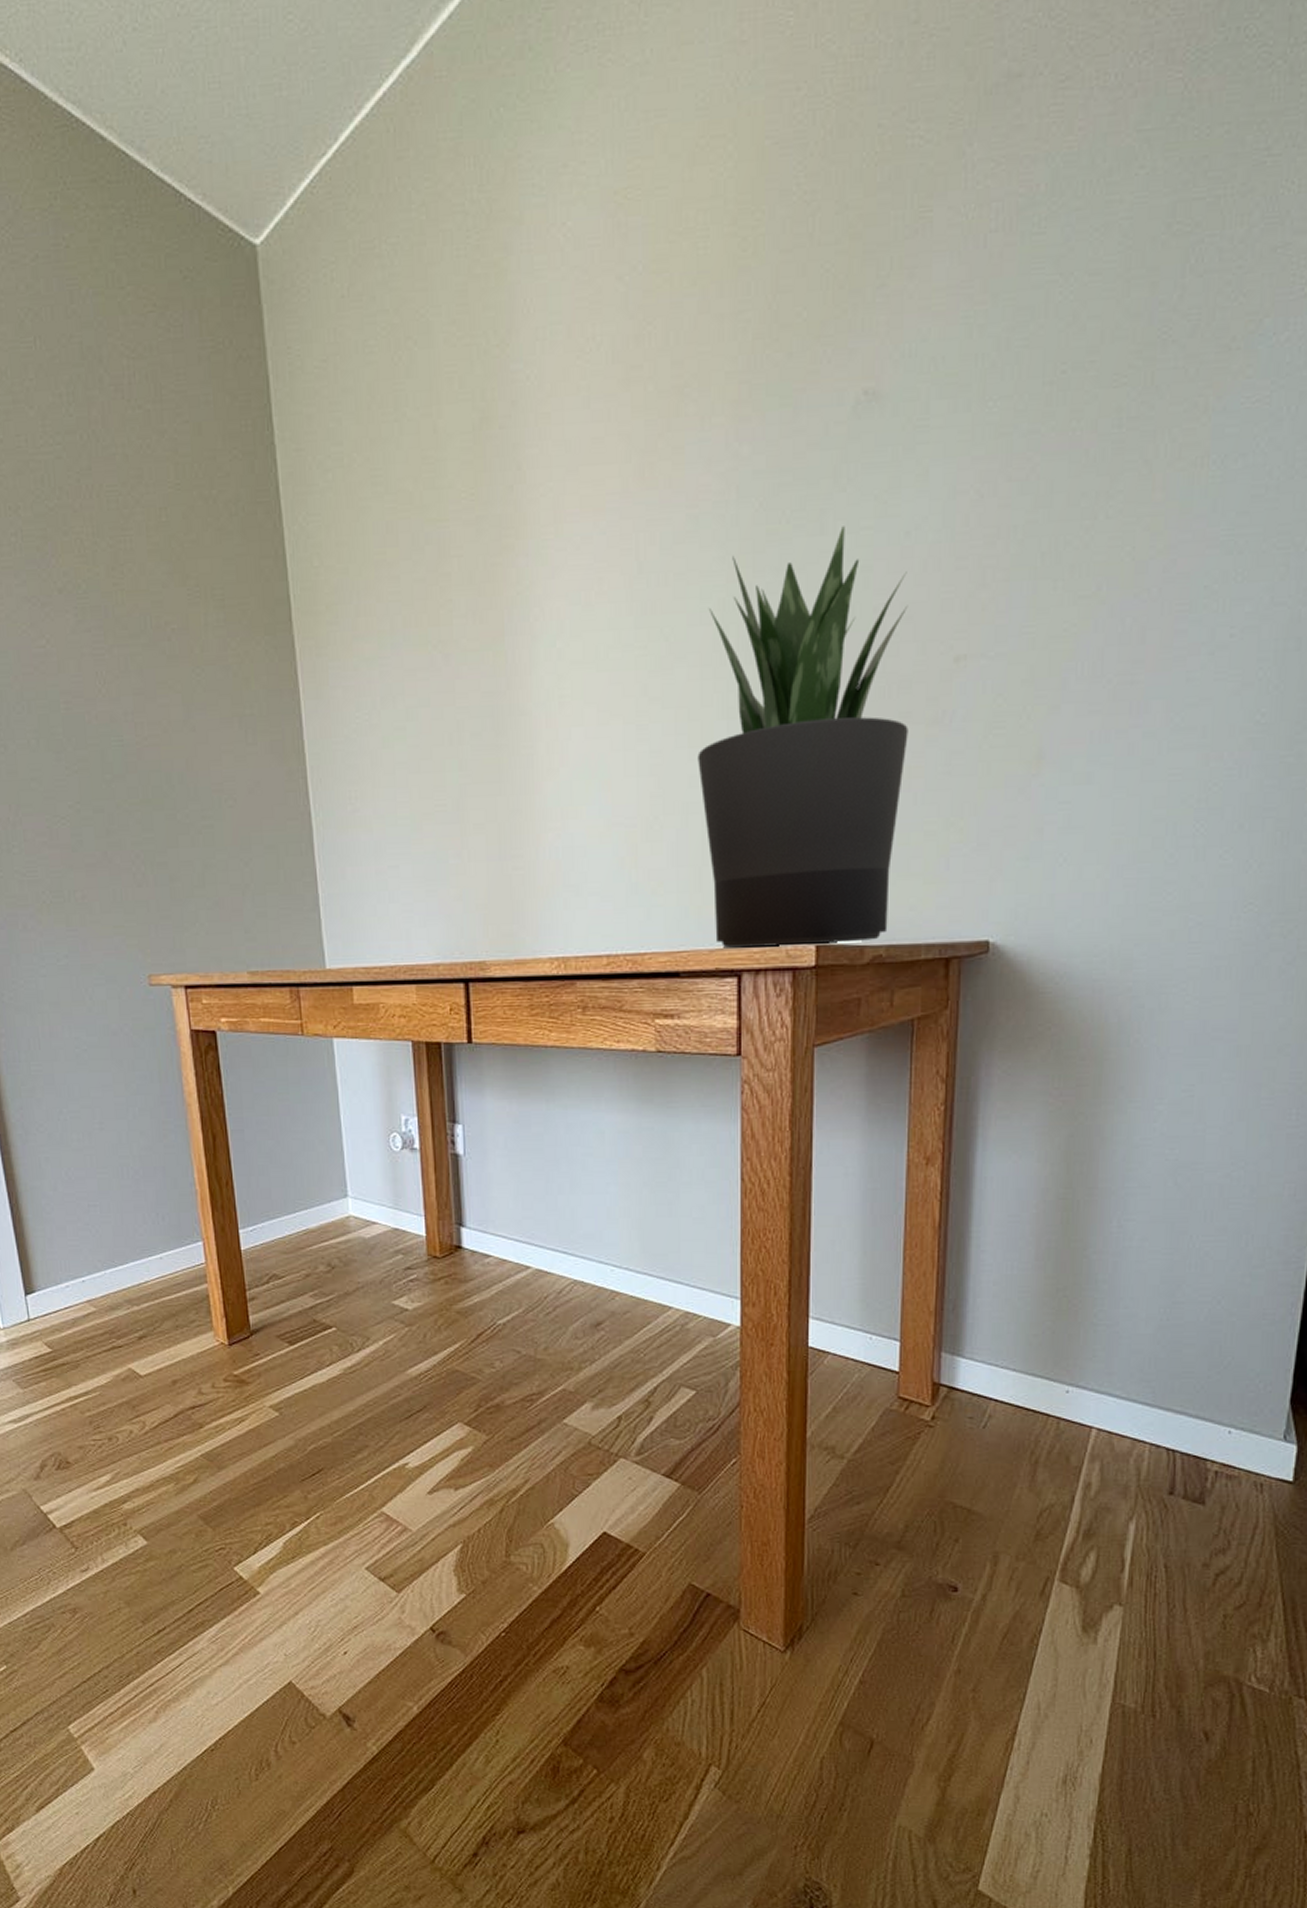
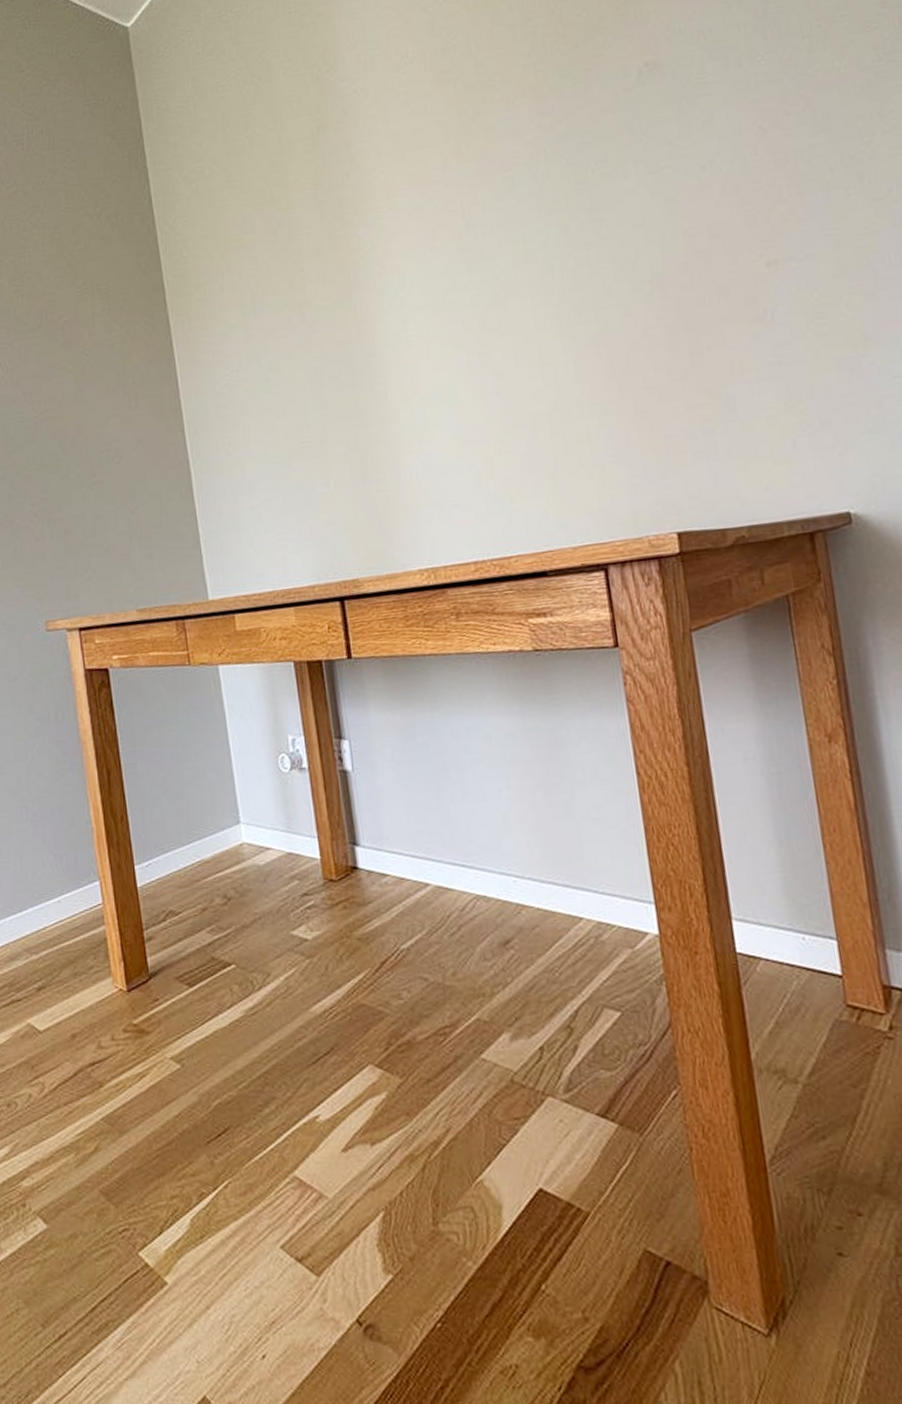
planter: present [698,526,908,948] -> none [533,169,746,544]

